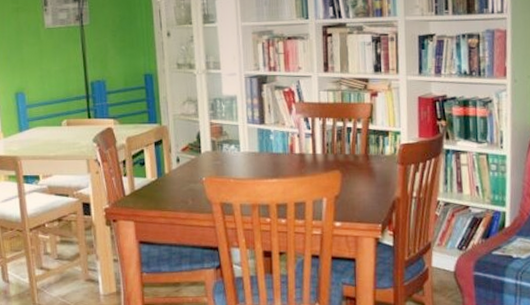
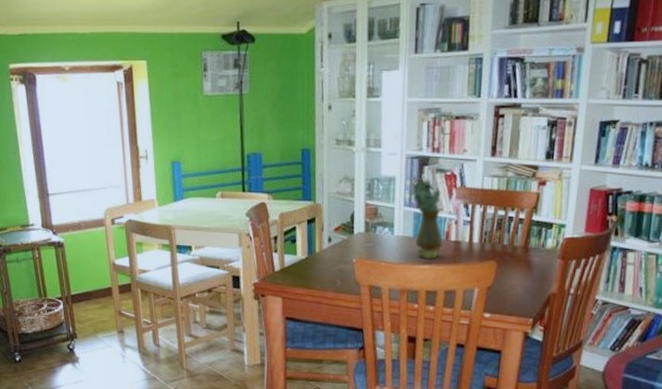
vase: none [252,95,289,173] -> present [410,177,444,260]

